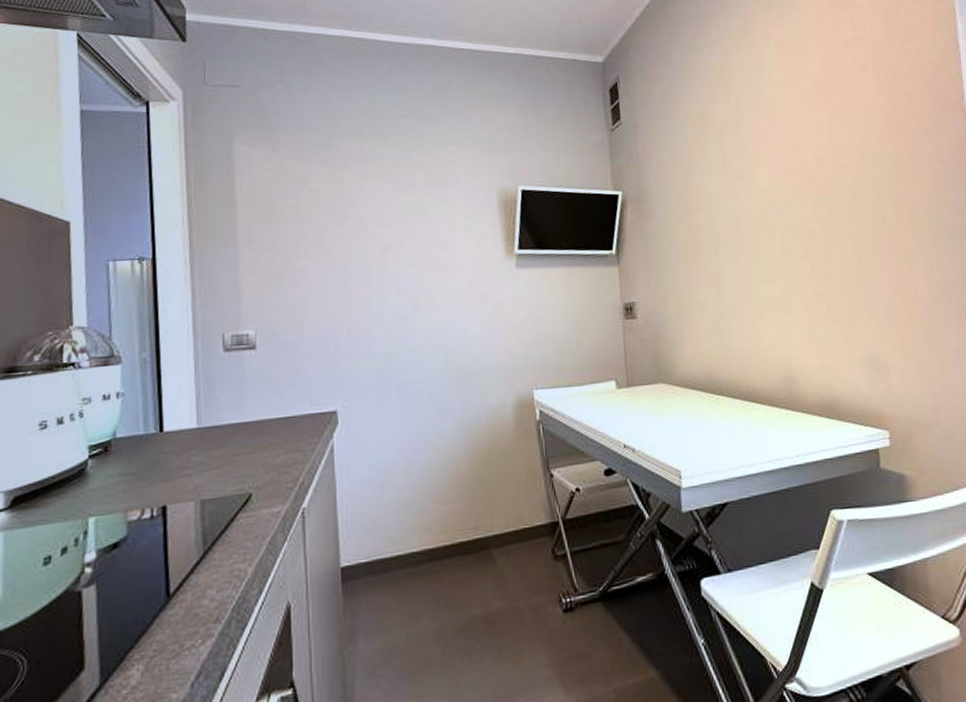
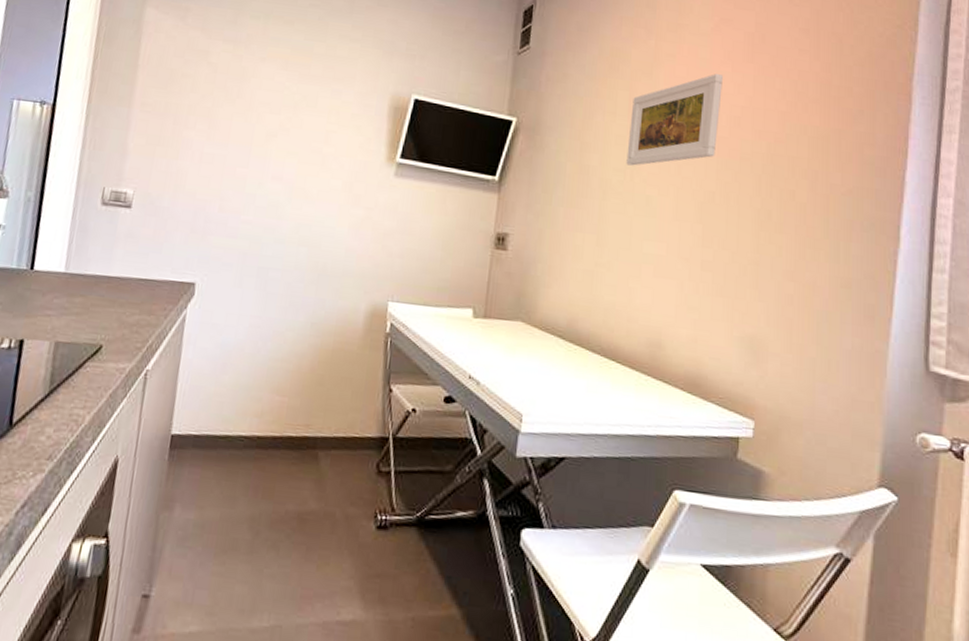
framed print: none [725,119,809,218] -> present [626,74,723,166]

